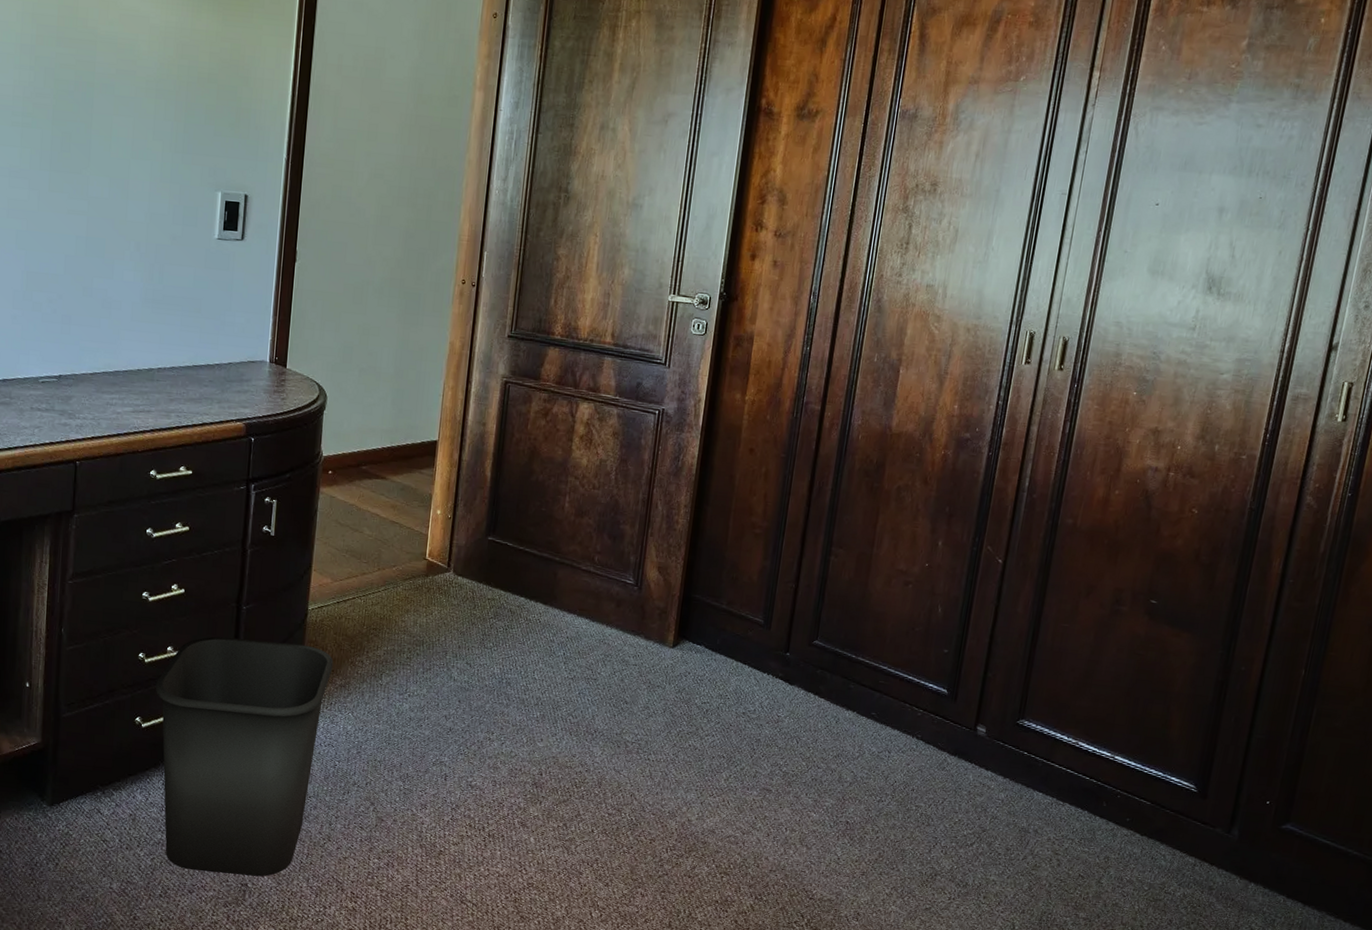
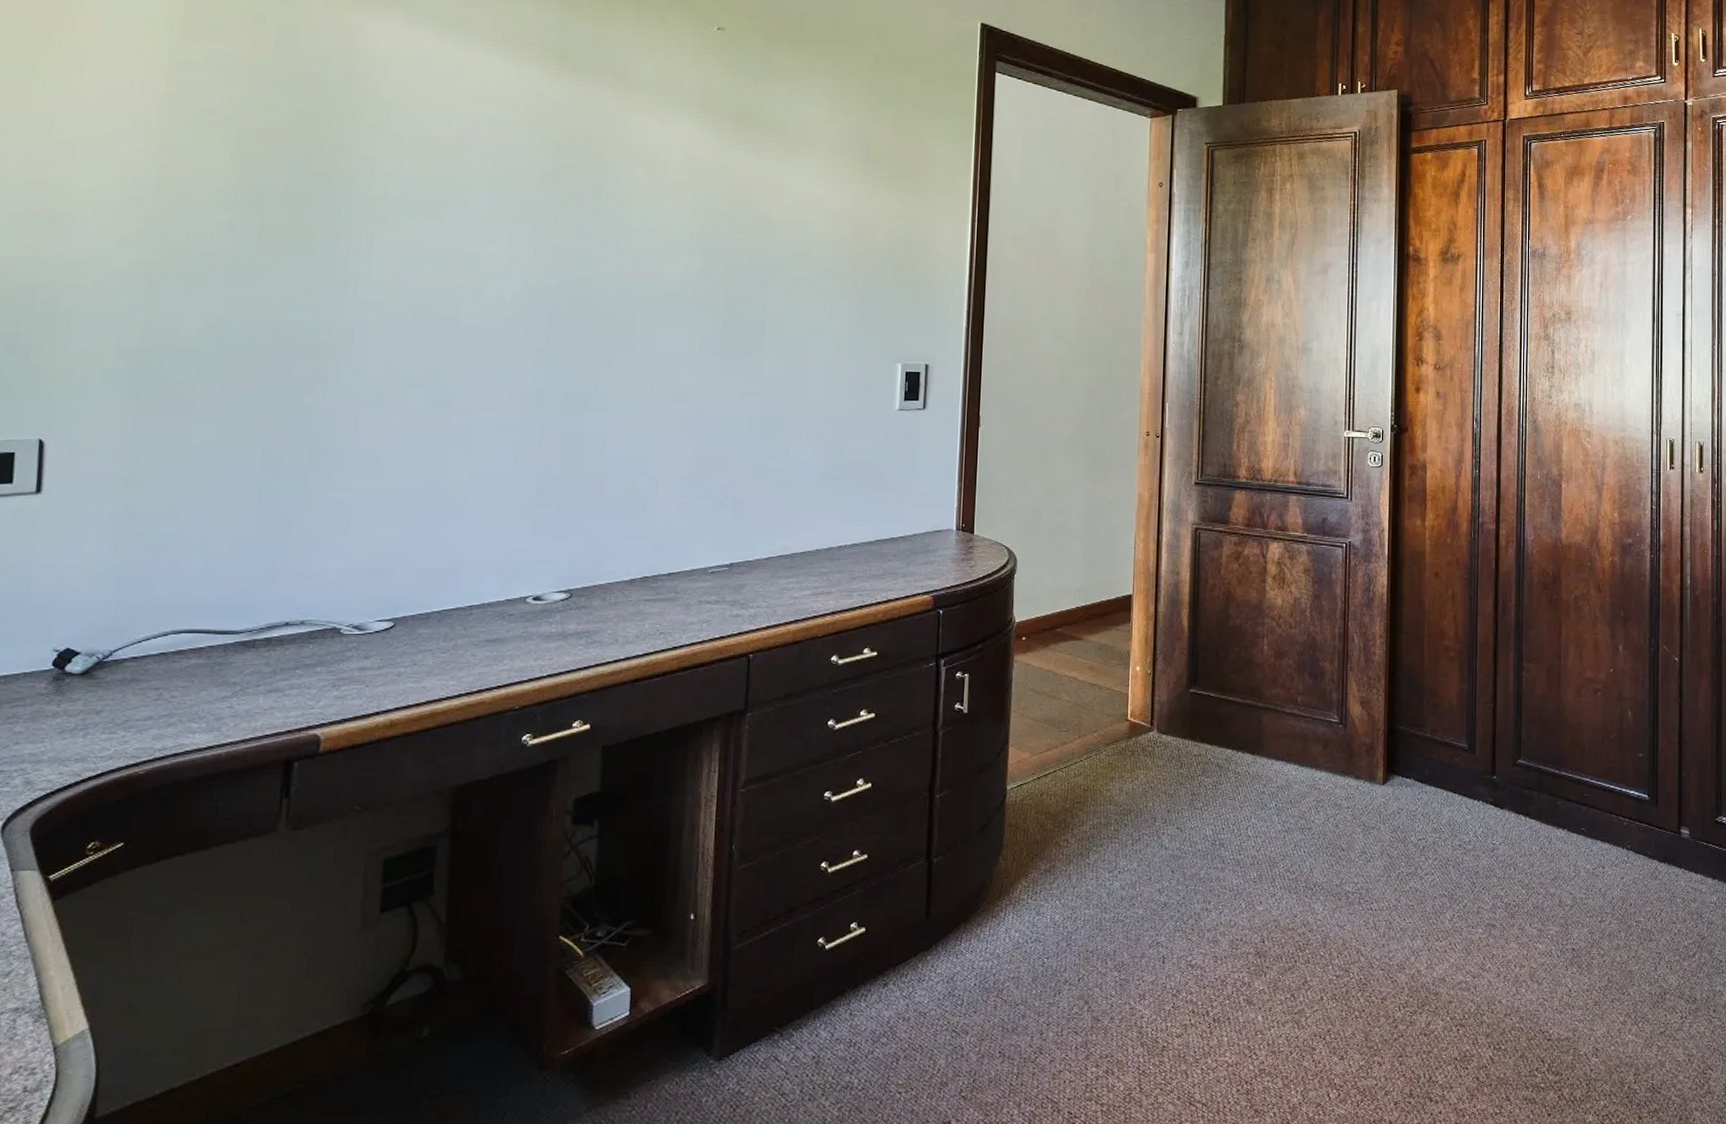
waste bin: present [155,636,334,877] -> none [840,830,1037,1114]

